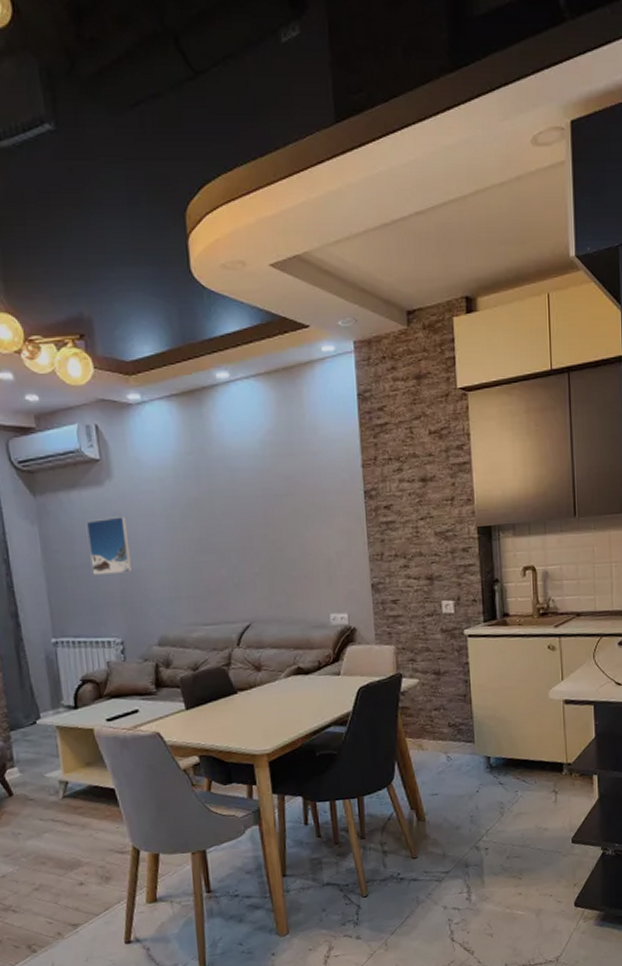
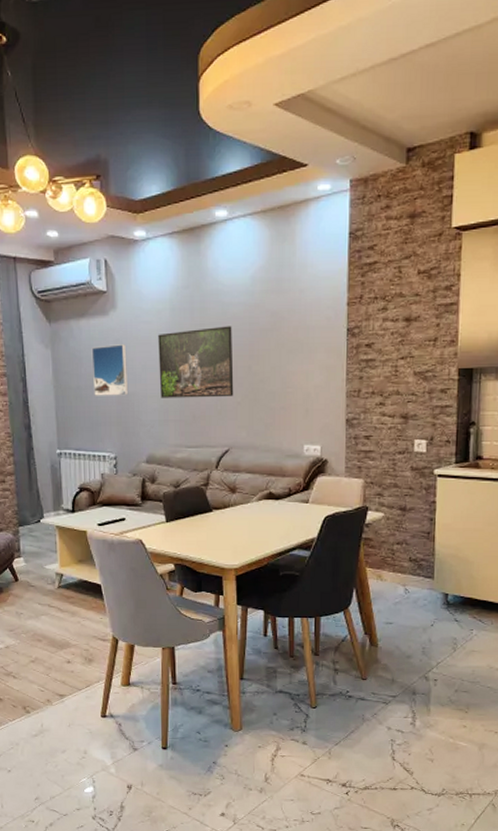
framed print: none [162,492,251,573] -> present [158,326,234,398]

